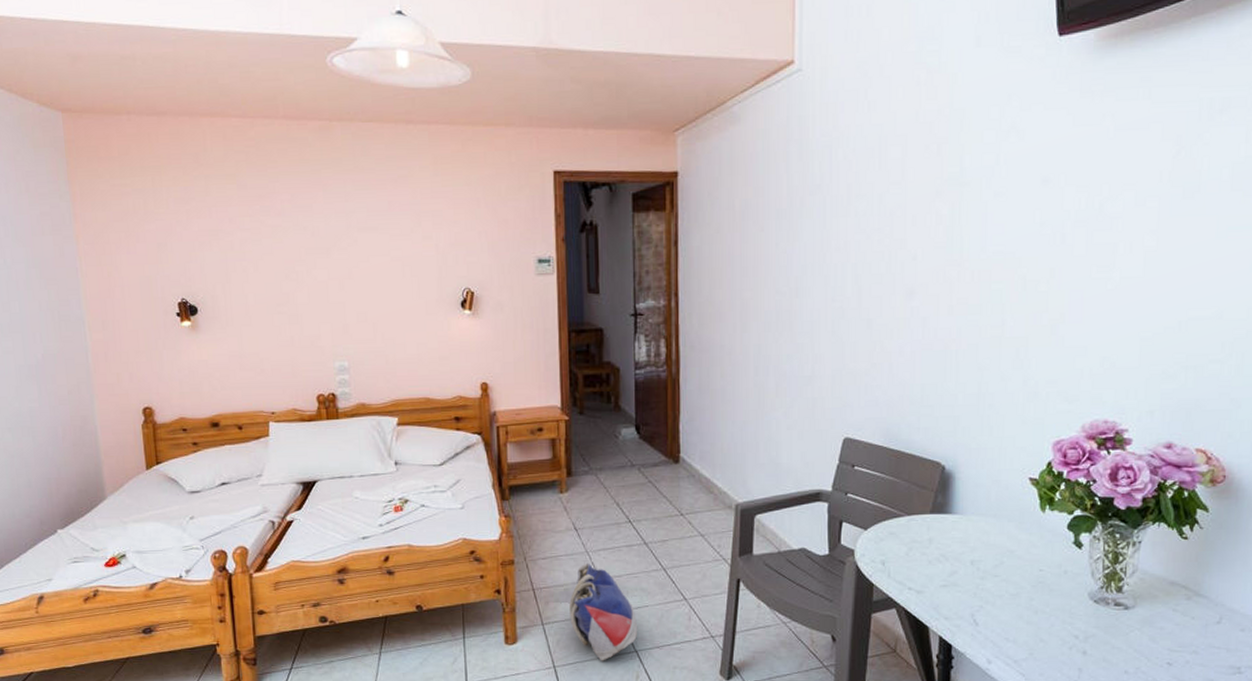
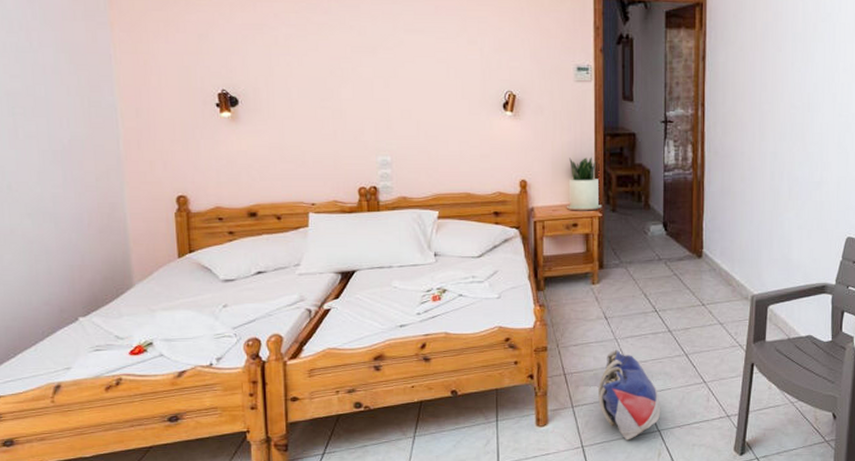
planter: none [530,355,569,415] -> present [566,156,602,211]

